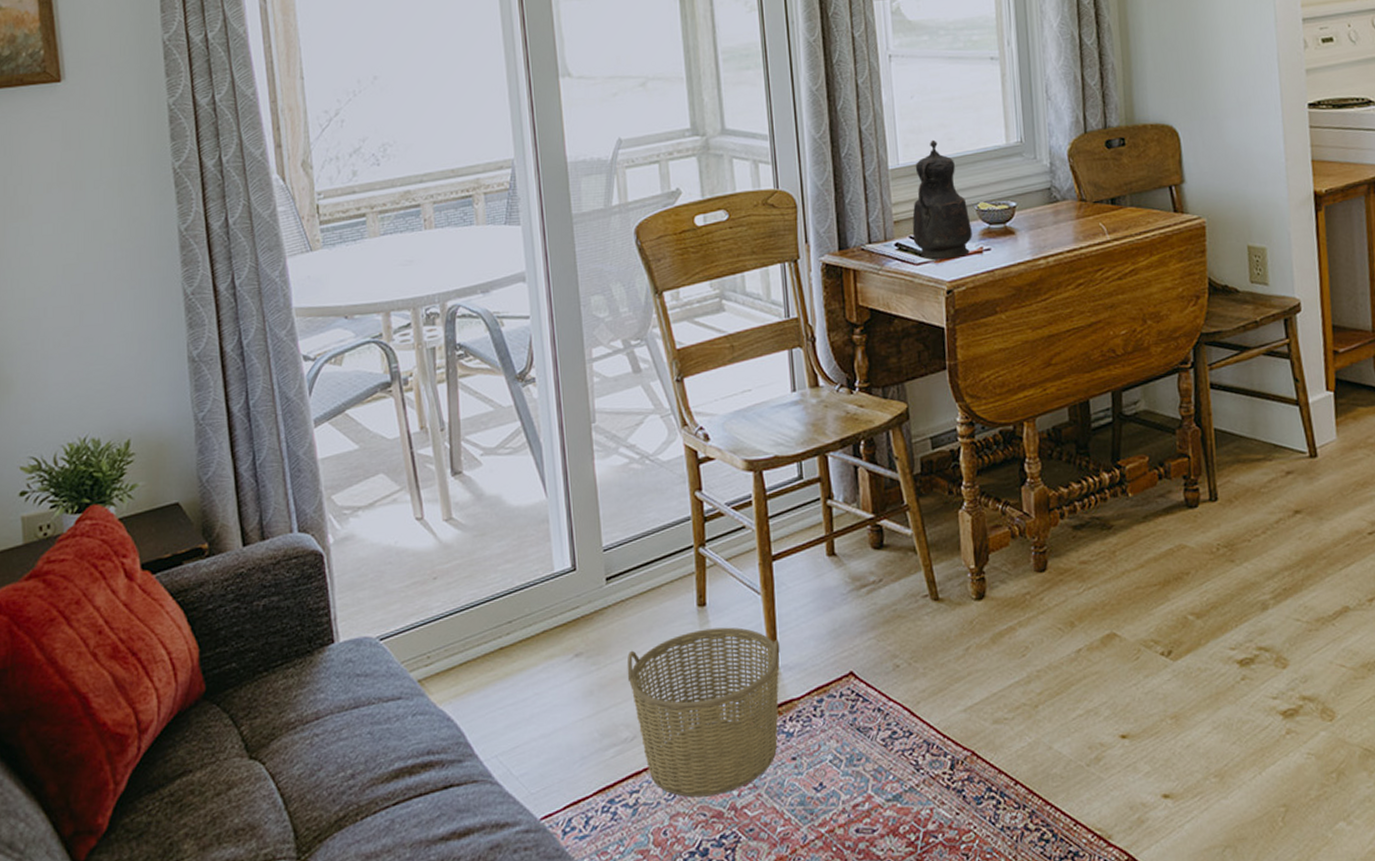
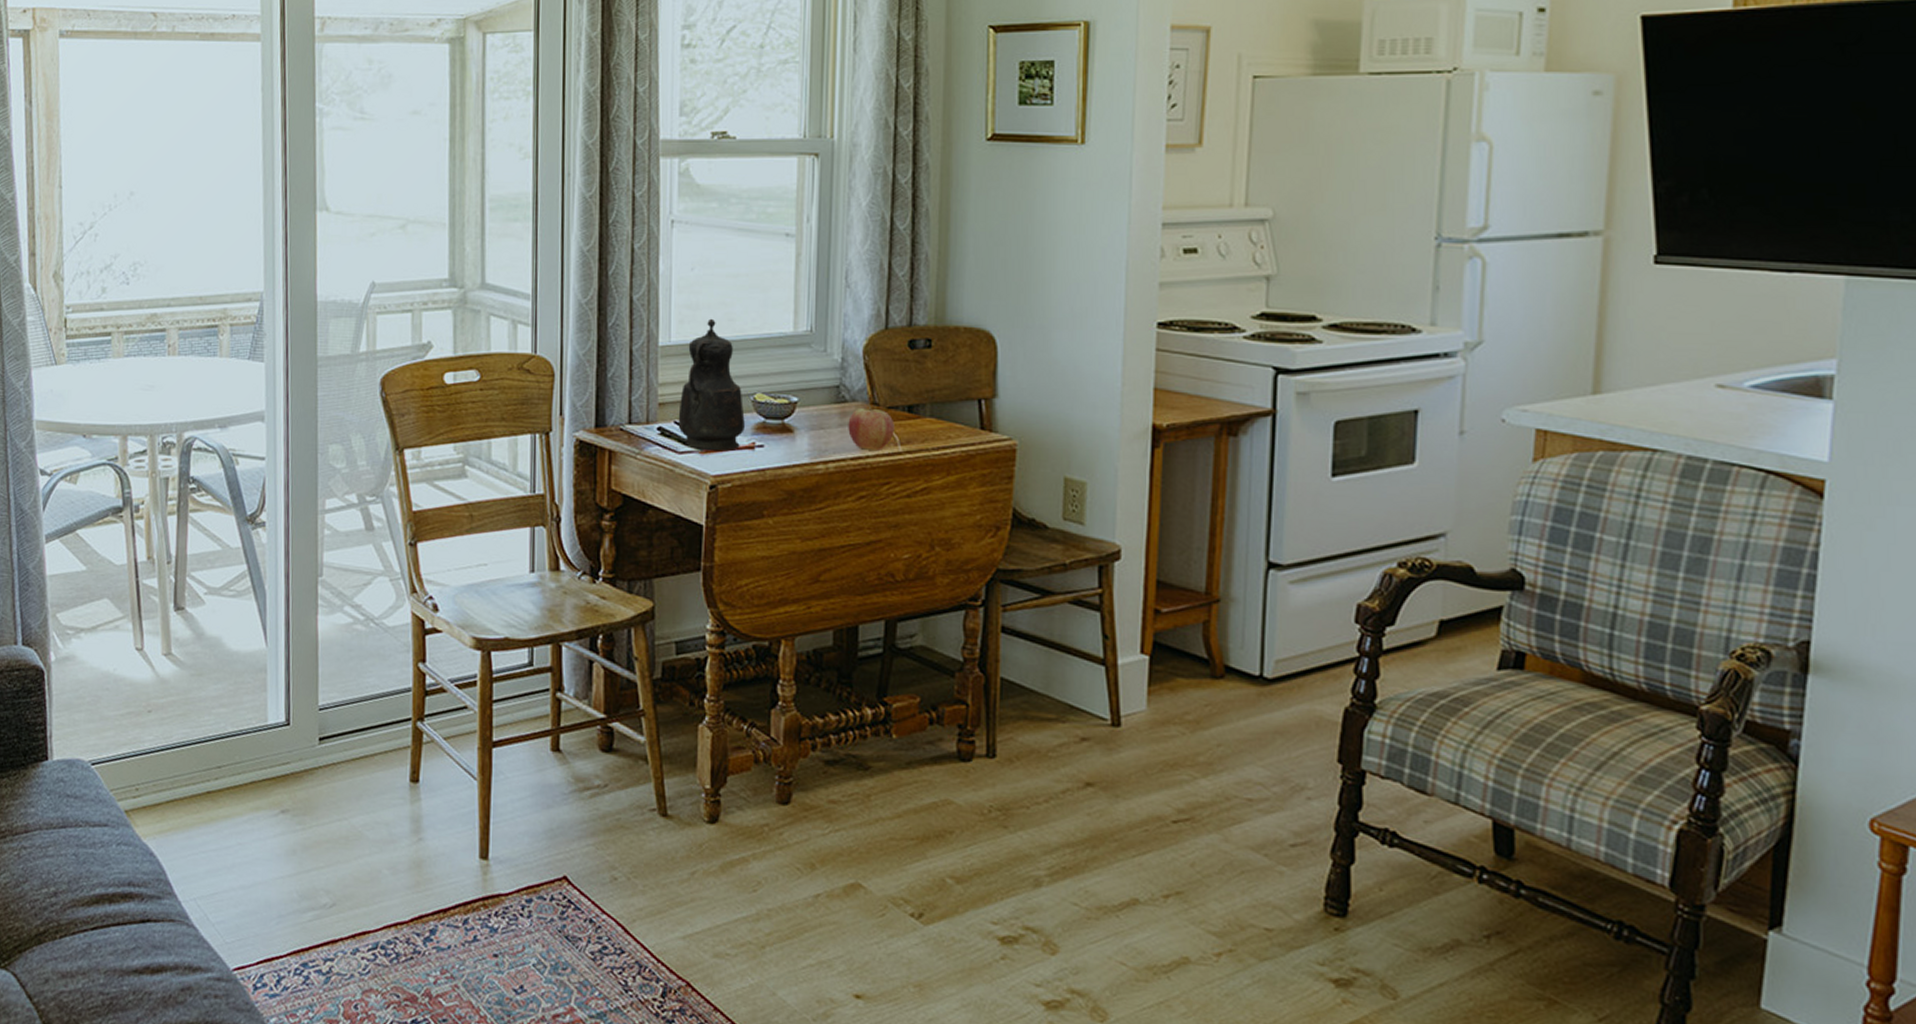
basket: present [626,627,780,797] -> none [332,806,492,979]
fruit: none [1061,200,1102,242] -> present [848,403,895,450]

